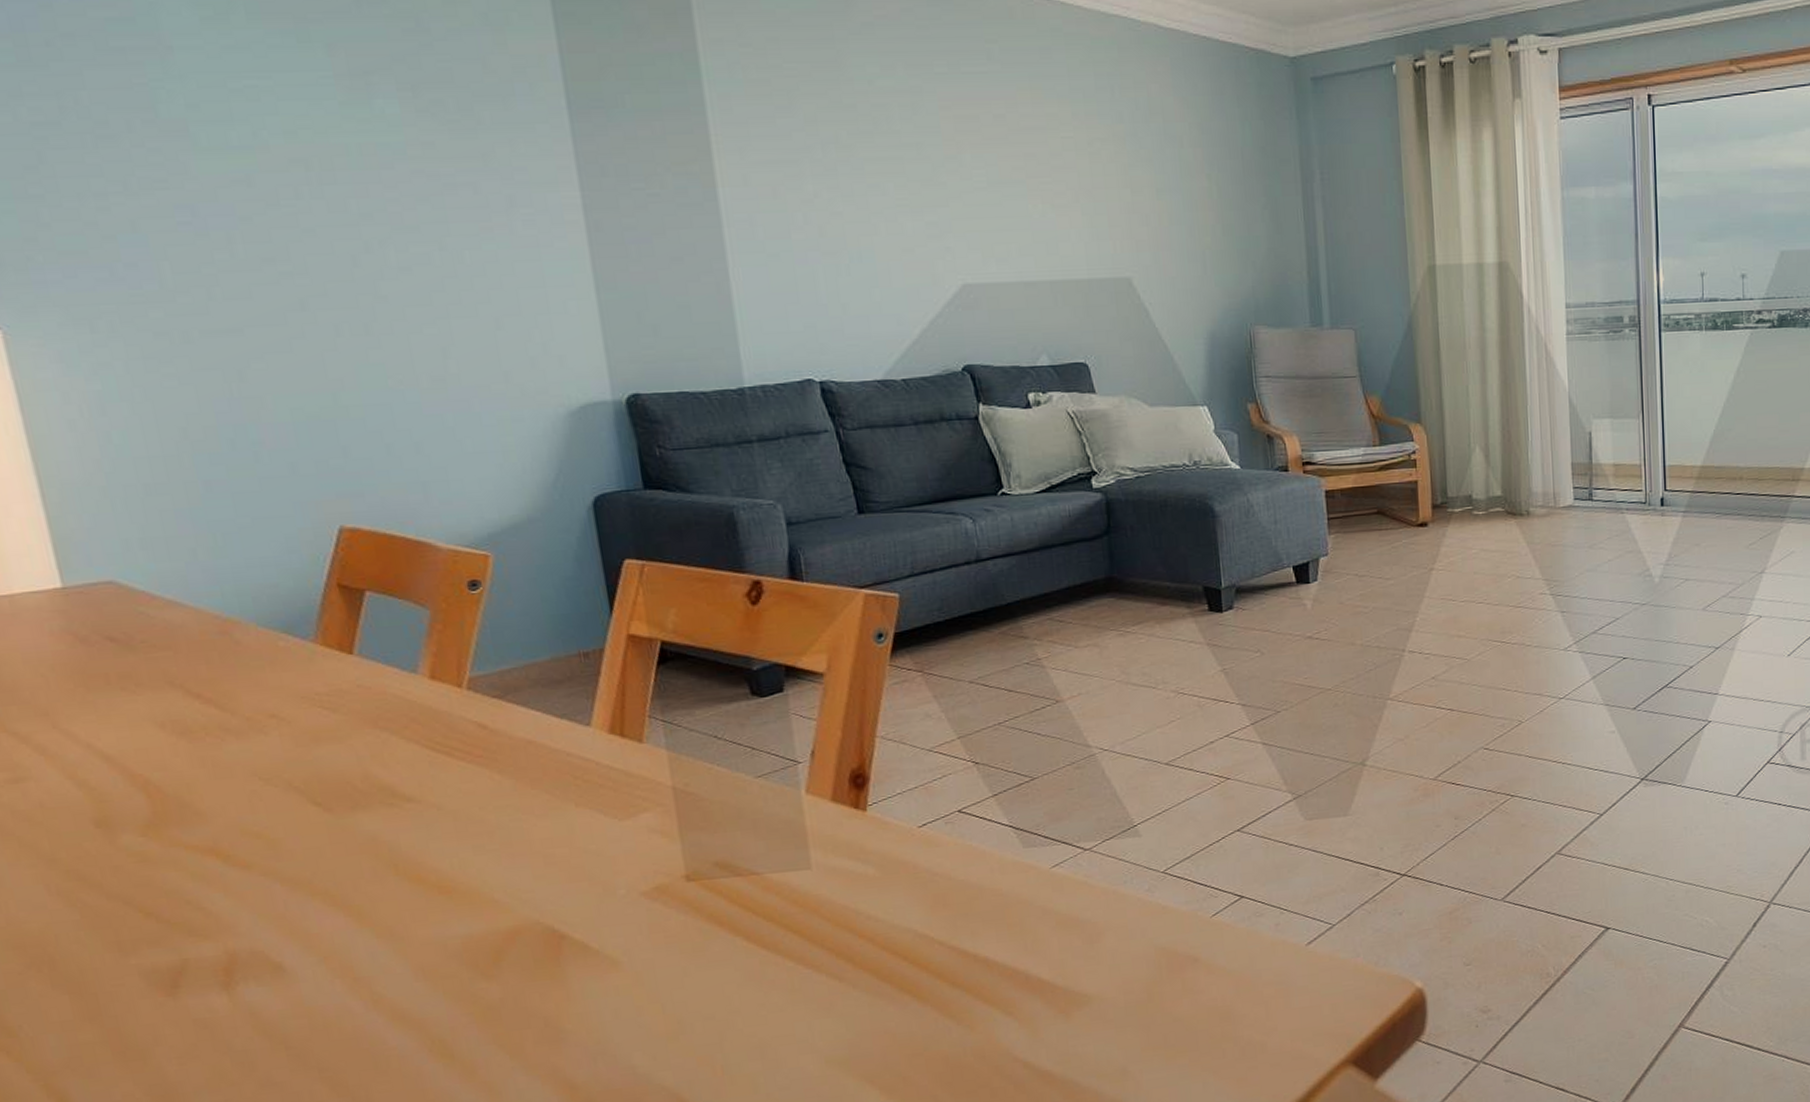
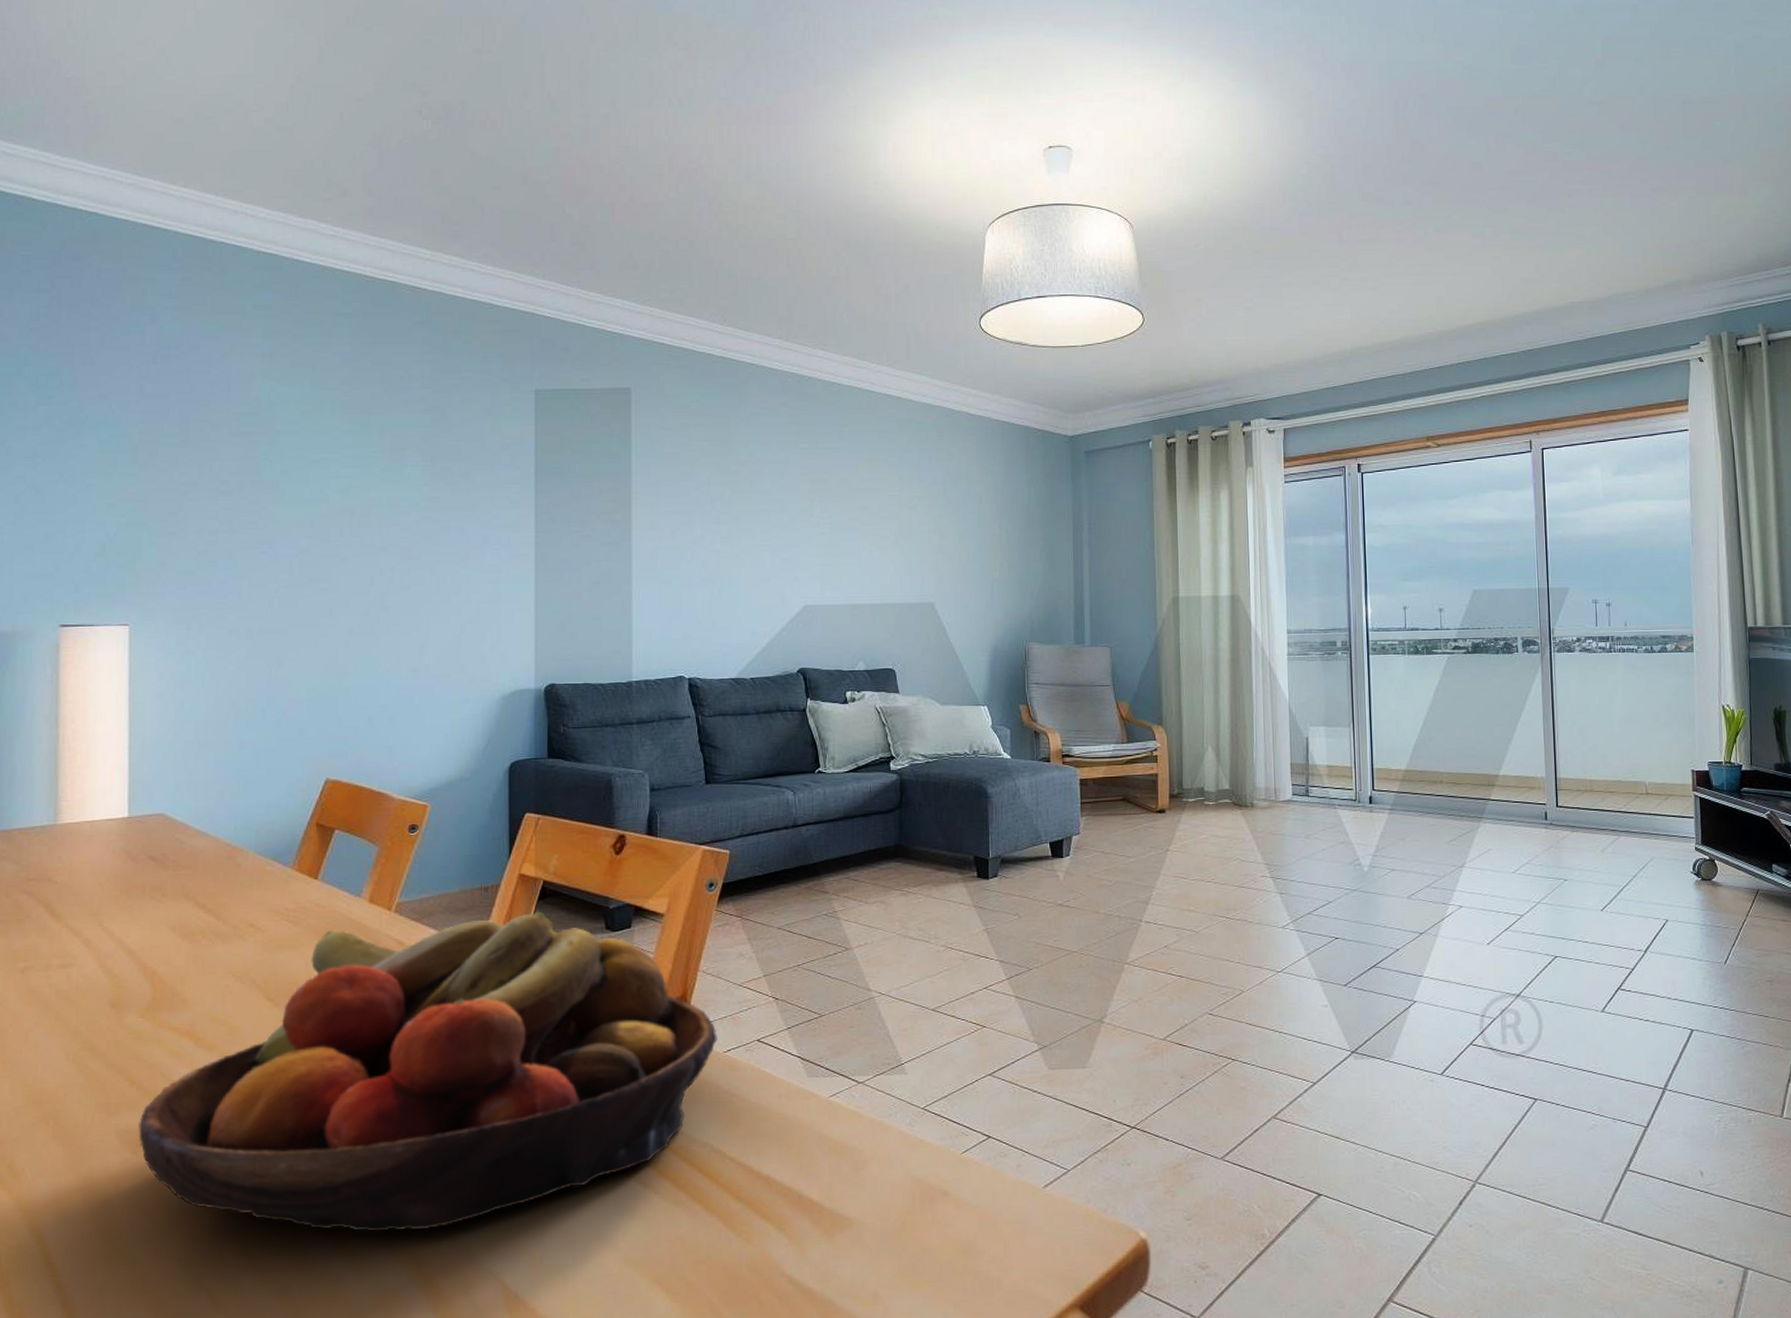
fruit bowl: none [167,678,909,1061] -> present [137,911,717,1232]

